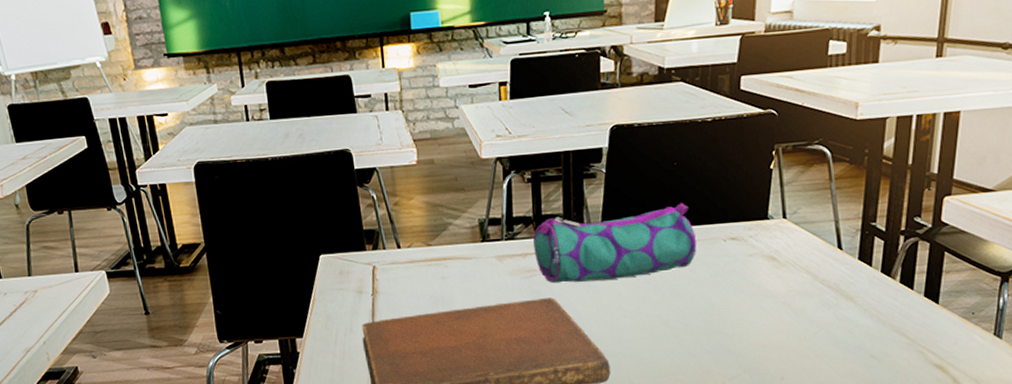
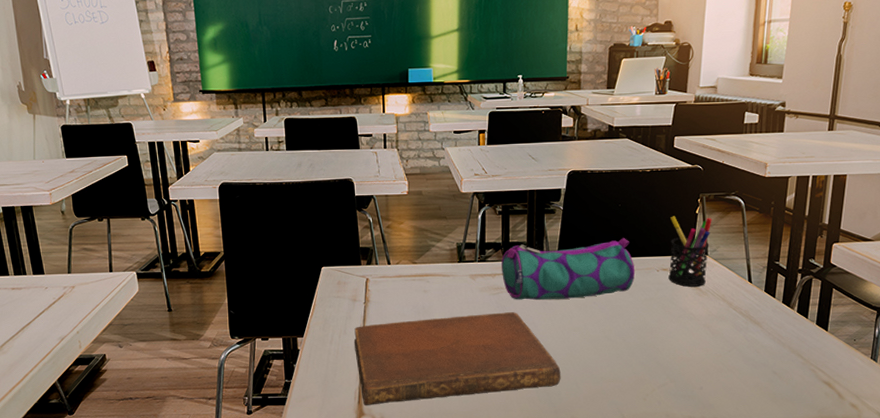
pen holder: none [738,173,791,258] -> present [668,216,712,287]

